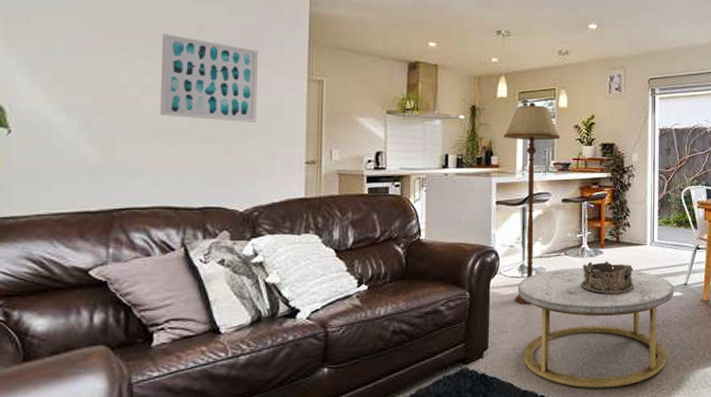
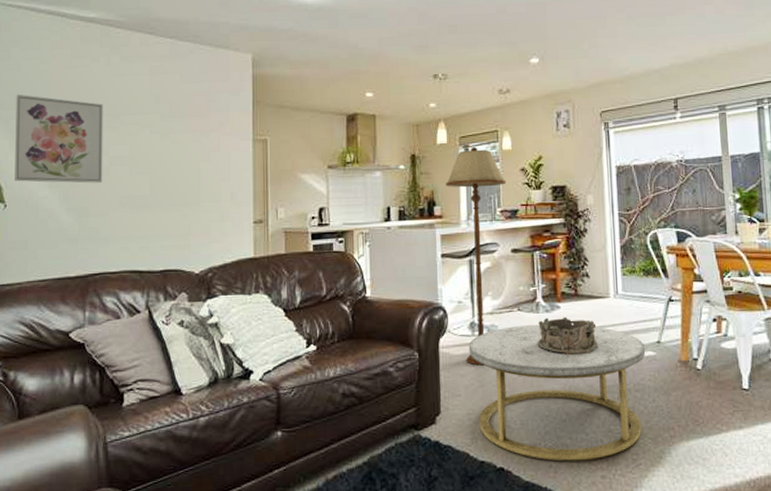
wall art: none [22,8,136,113] -> present [15,94,103,183]
wall art: present [159,33,259,122] -> none [124,106,209,186]

